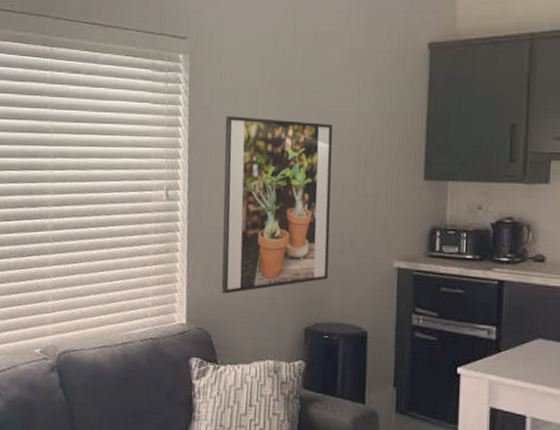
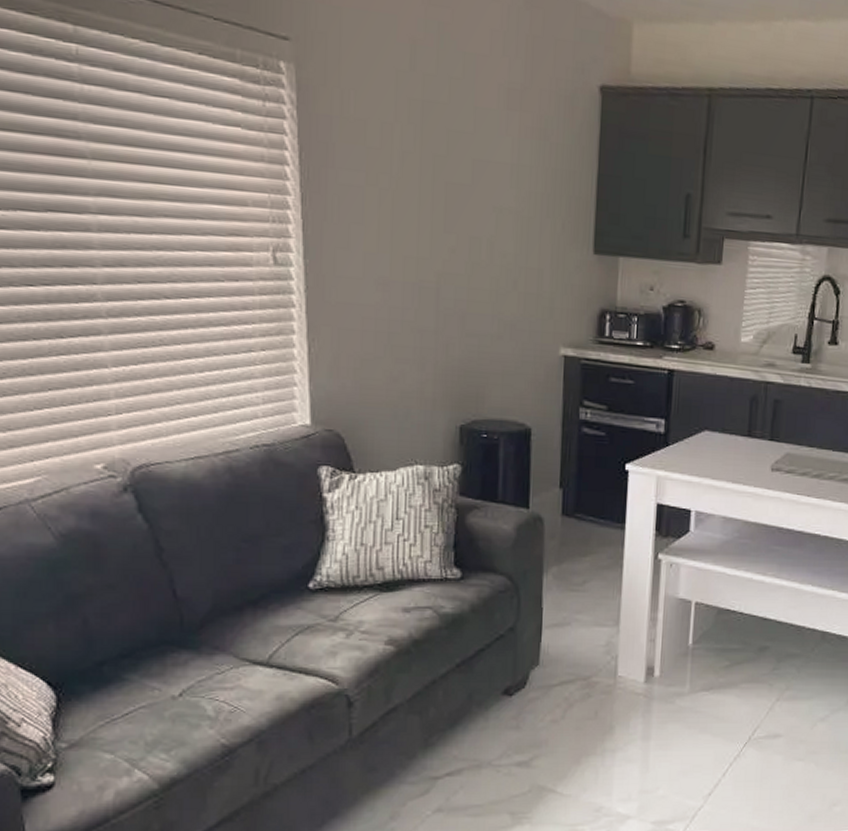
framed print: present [221,116,333,294] -> none [350,156,489,387]

